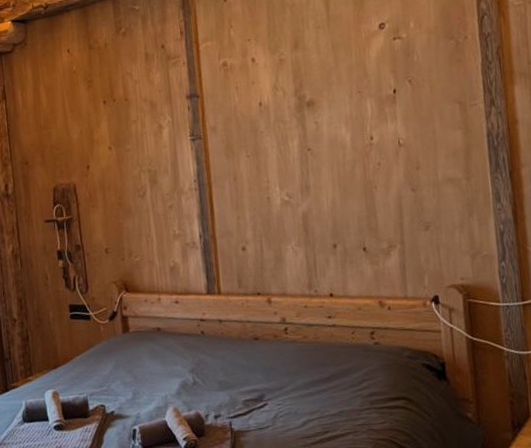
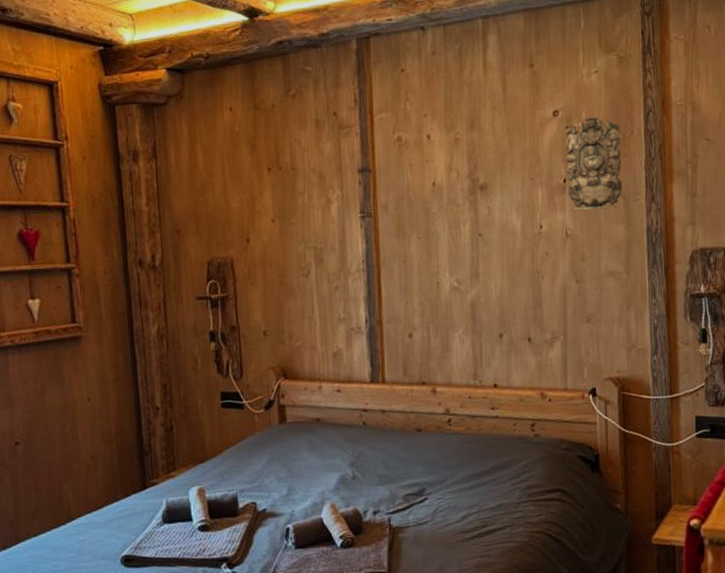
wall ornament: none [393,26,458,120] -> present [565,117,623,211]

